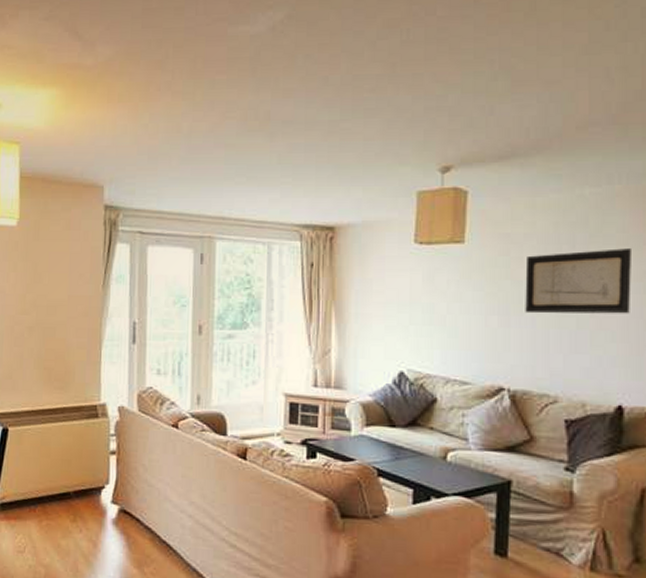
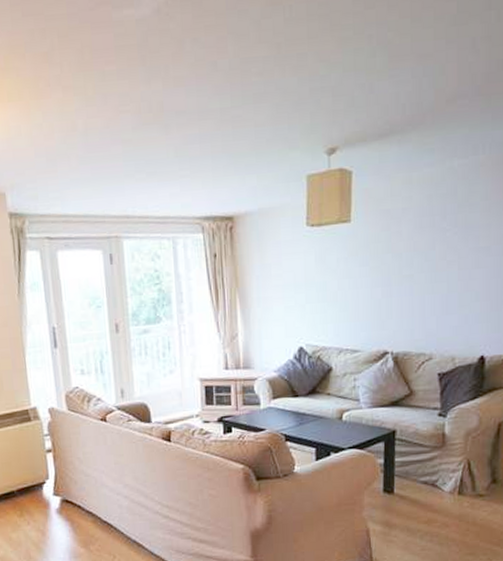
wall art: present [525,248,631,314] -> none [404,215,492,283]

